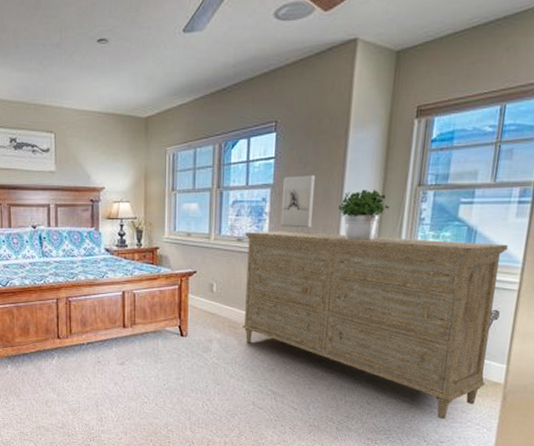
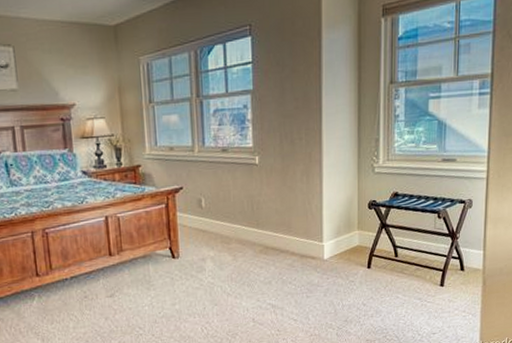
dresser: present [242,231,508,420] -> none [229,135,474,311]
wall sculpture: present [280,175,316,228] -> none [263,78,294,134]
potted plant: present [338,189,390,240] -> none [319,89,367,142]

